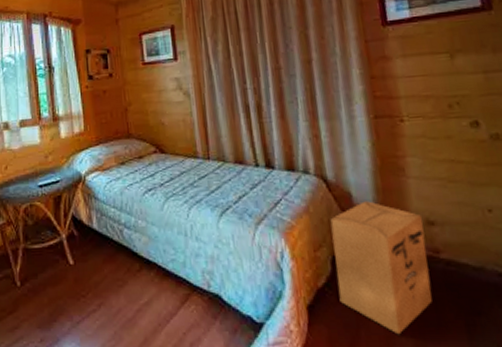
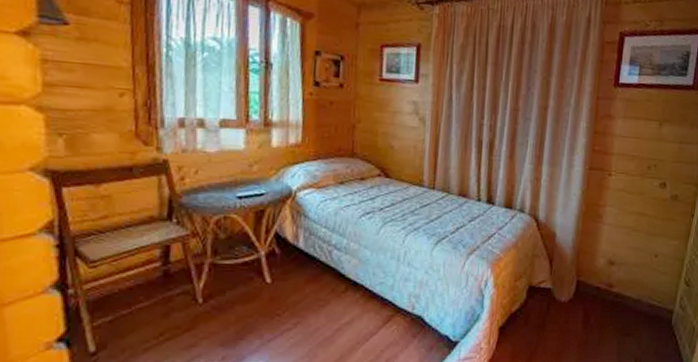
cardboard box: present [330,201,432,335] -> none [527,241,606,351]

